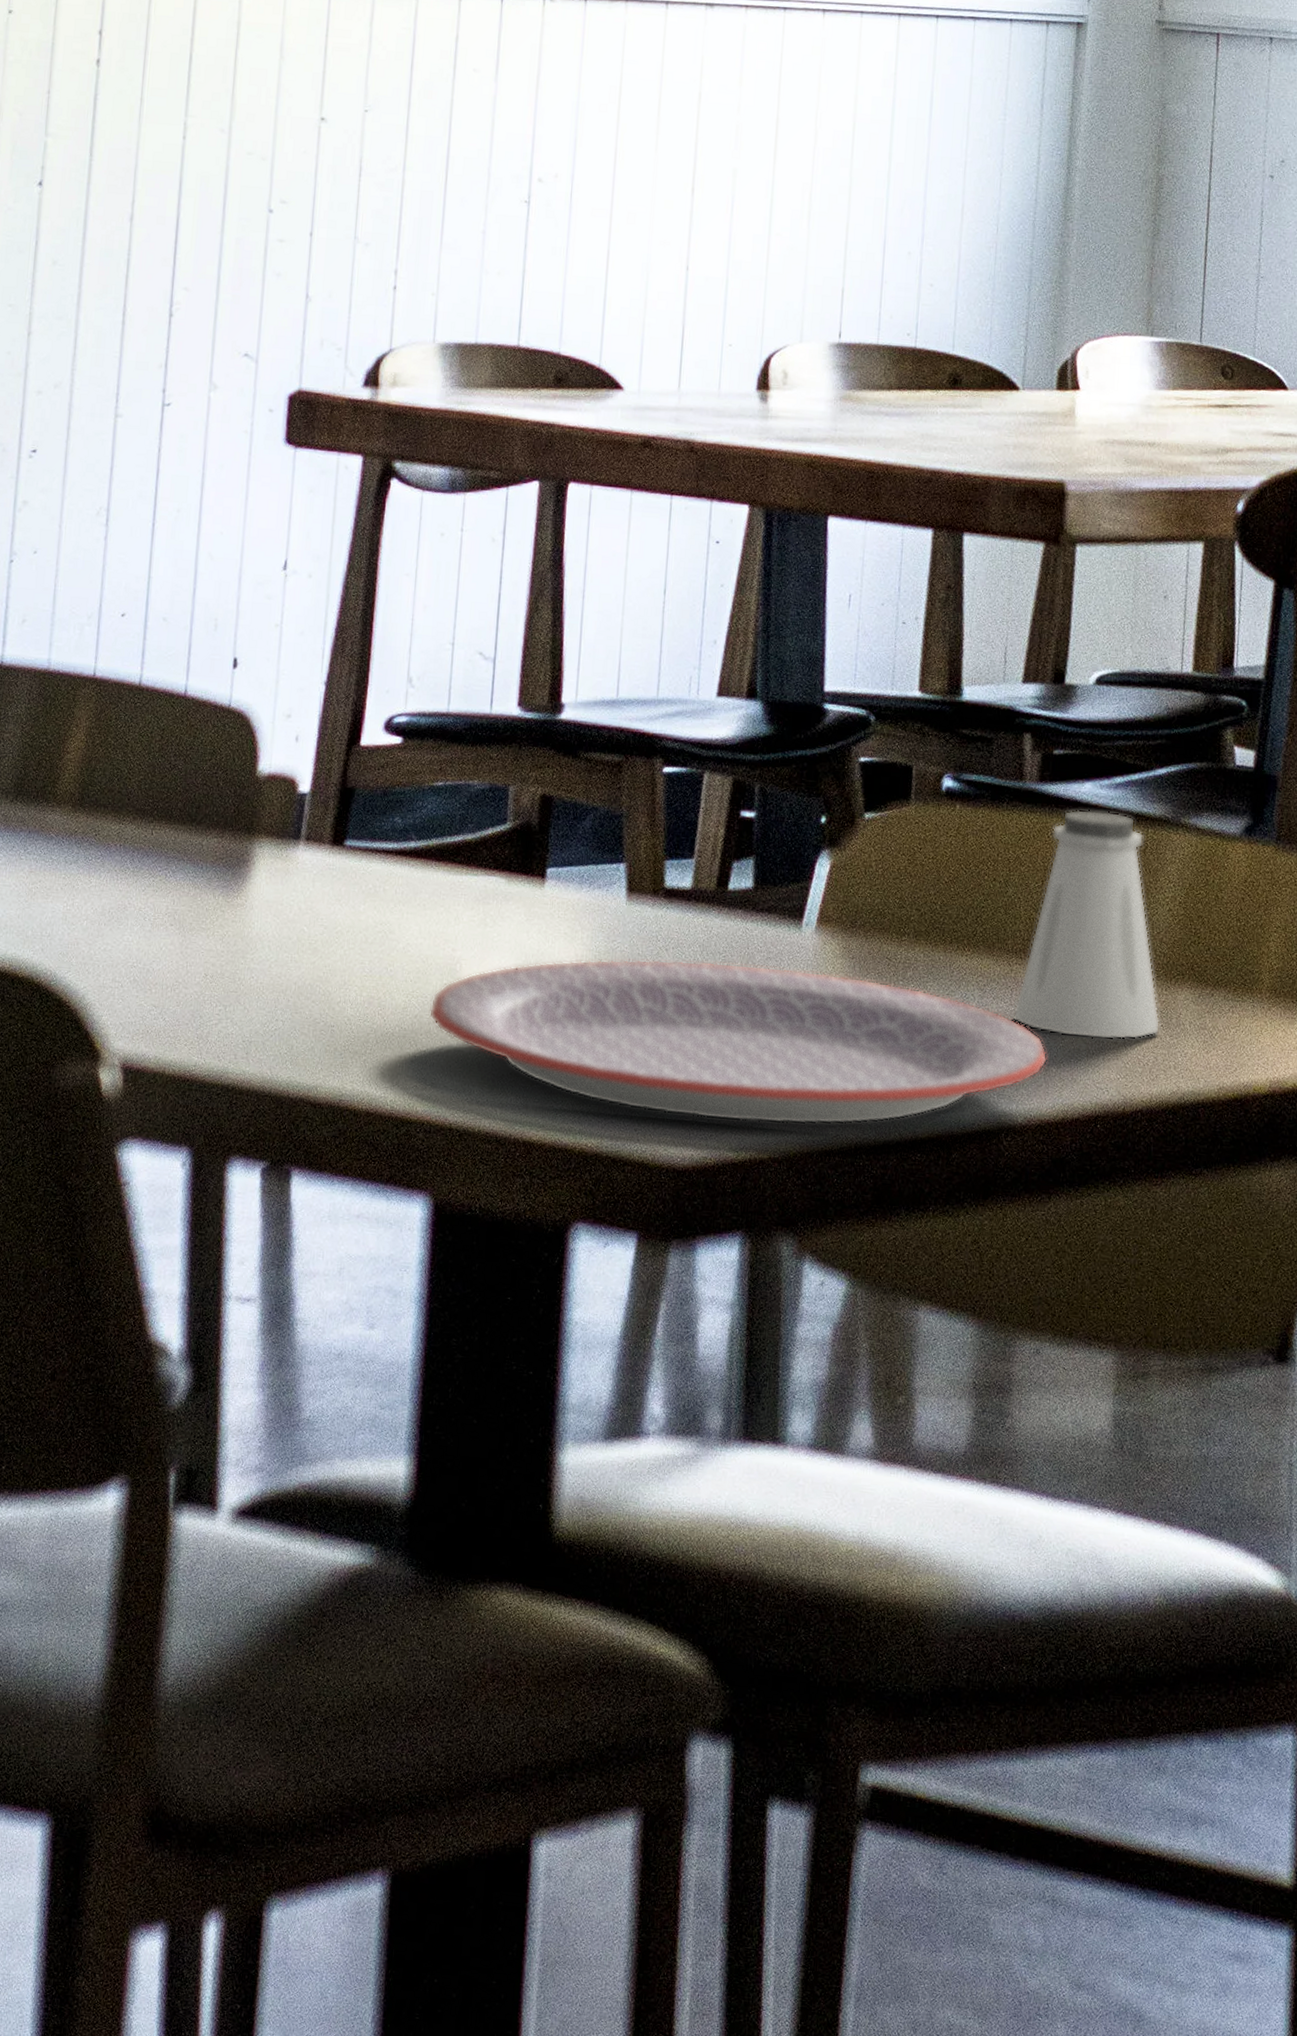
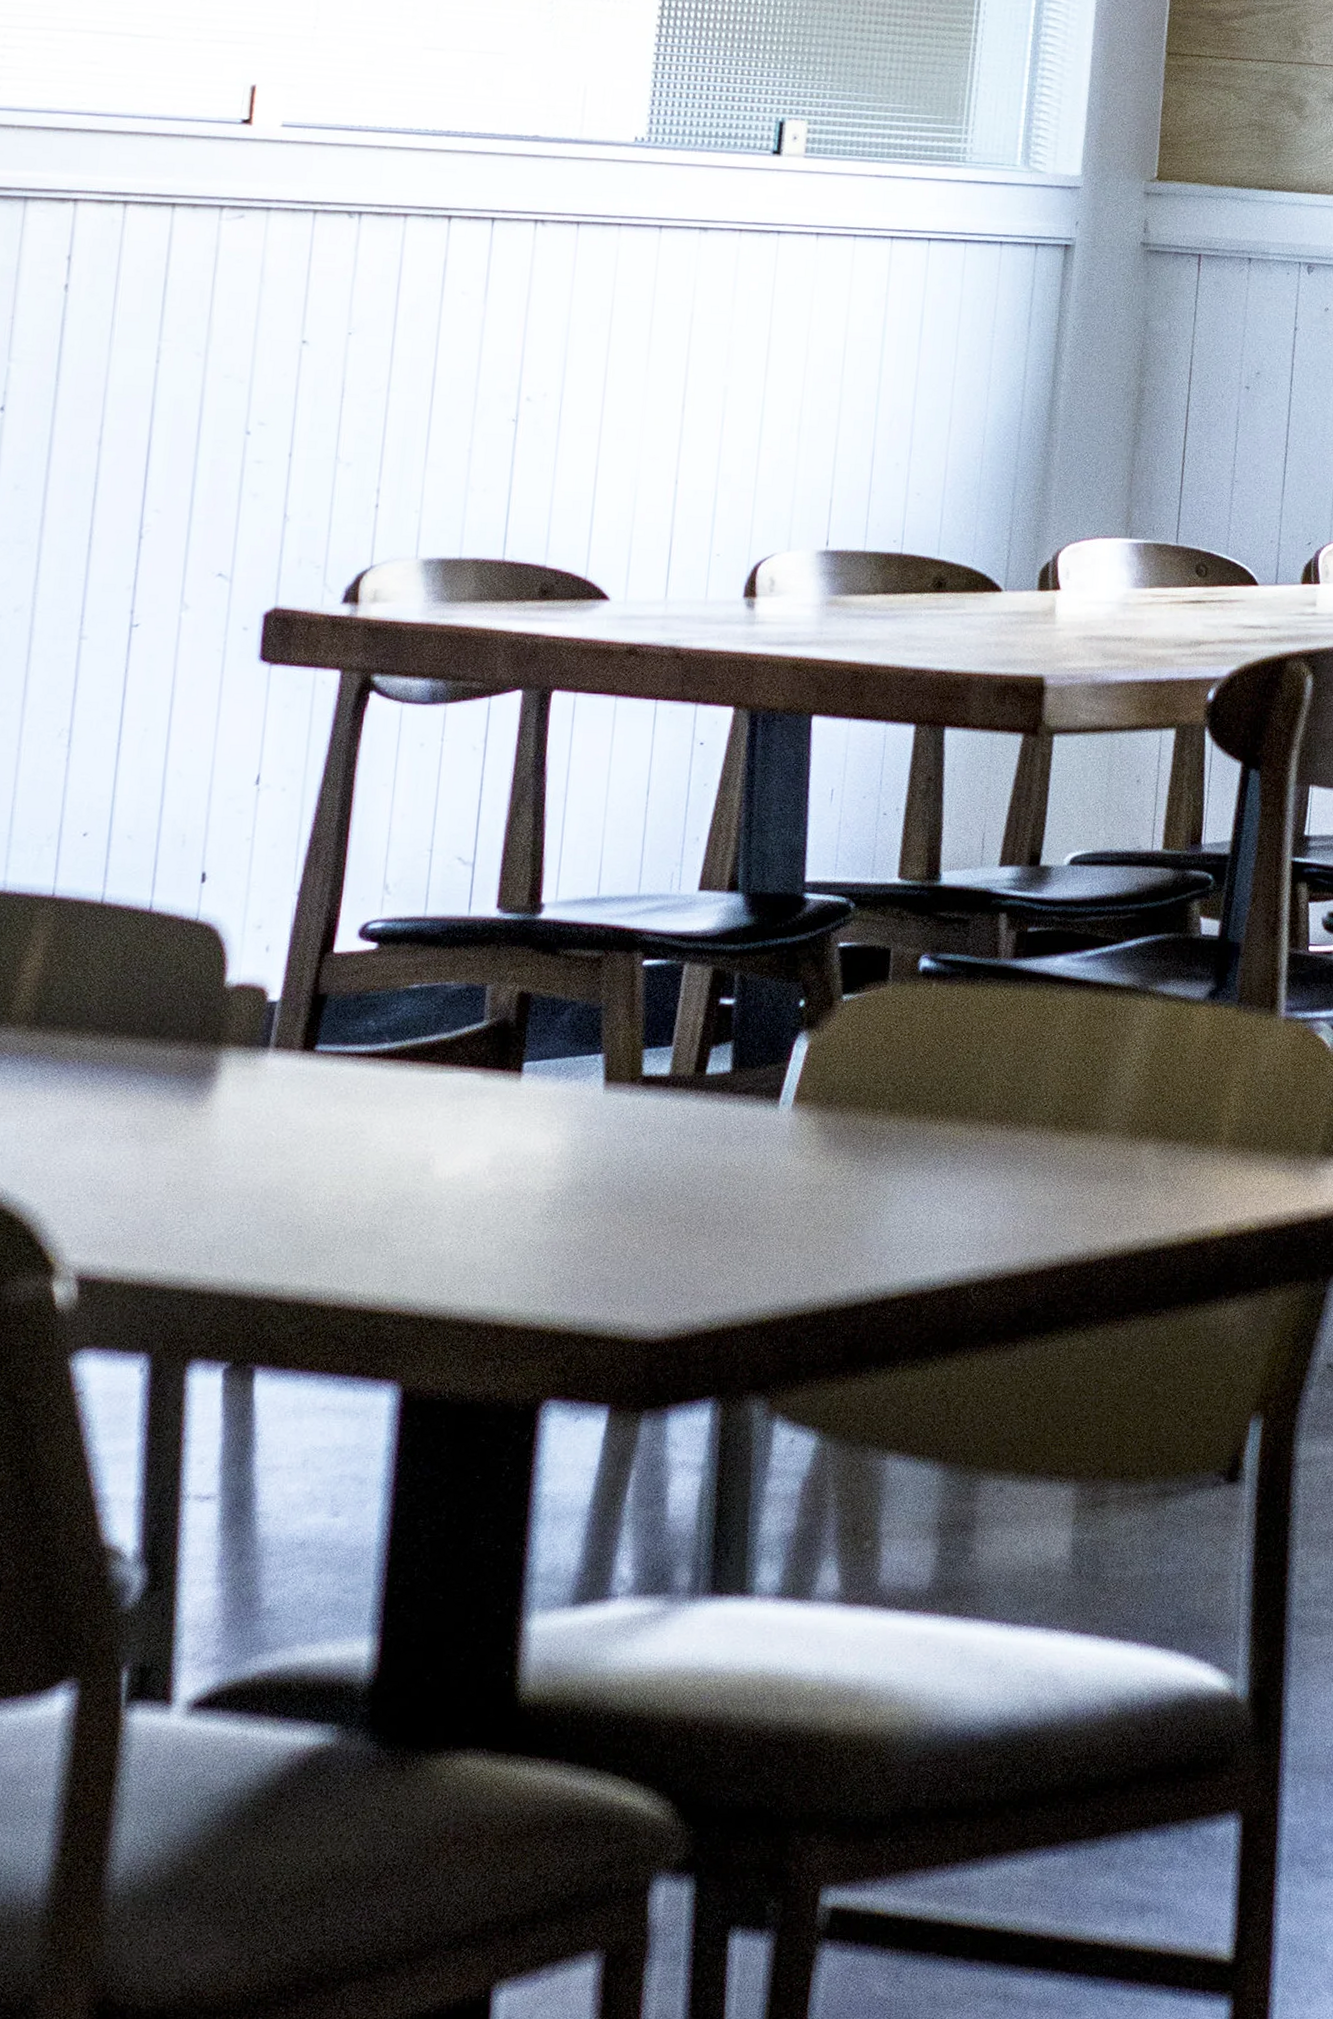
plate: present [428,959,1048,1125] -> none [400,1143,1016,1293]
saltshaker: present [1012,809,1161,1040] -> none [983,982,1125,1196]

